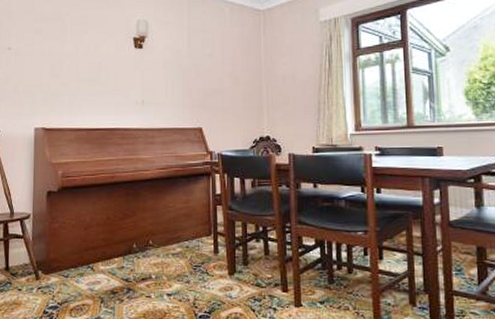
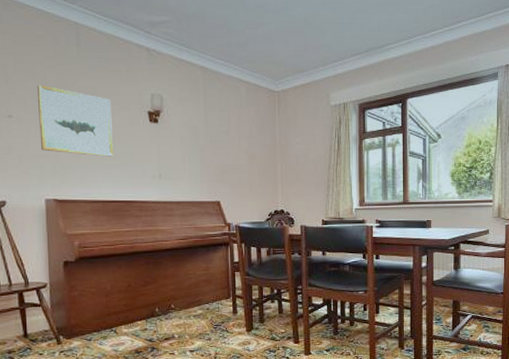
wall art: none [33,18,100,84] -> present [36,85,113,157]

